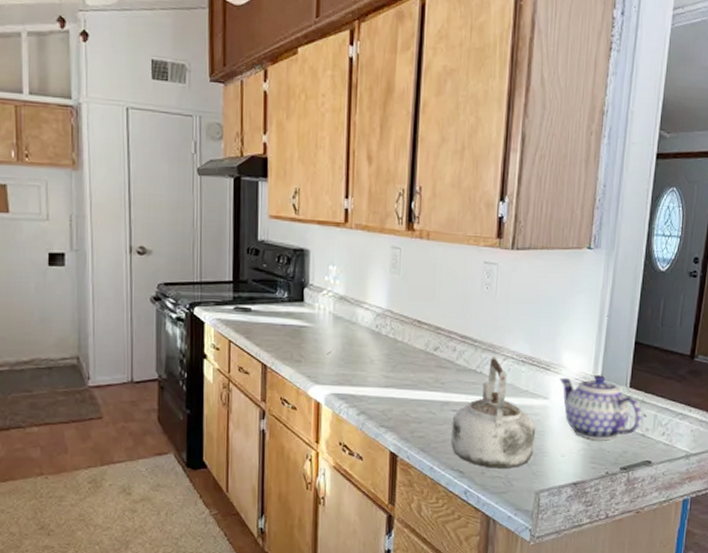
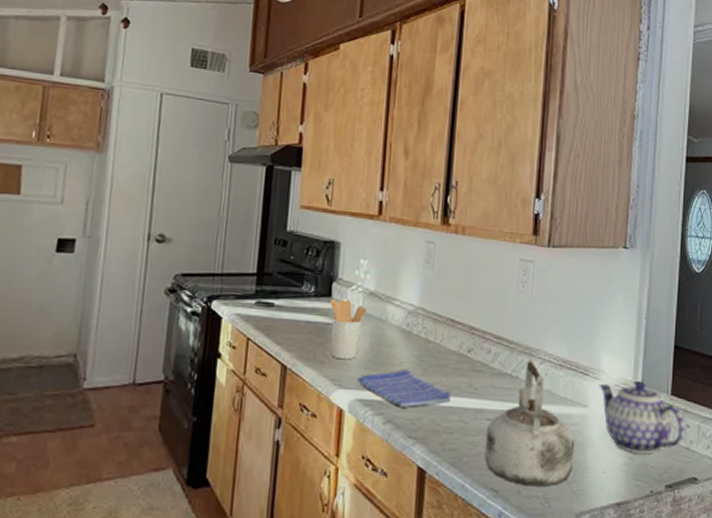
utensil holder: none [303,303,338,359] -> present [330,299,367,360]
dish towel: none [333,367,419,400] -> present [358,370,451,407]

